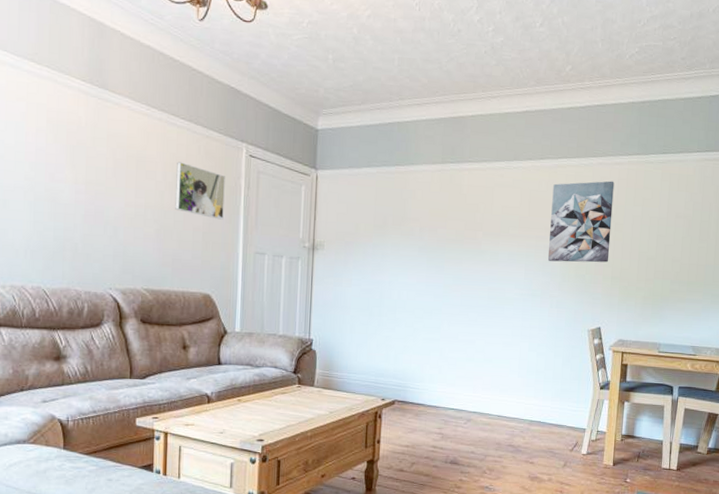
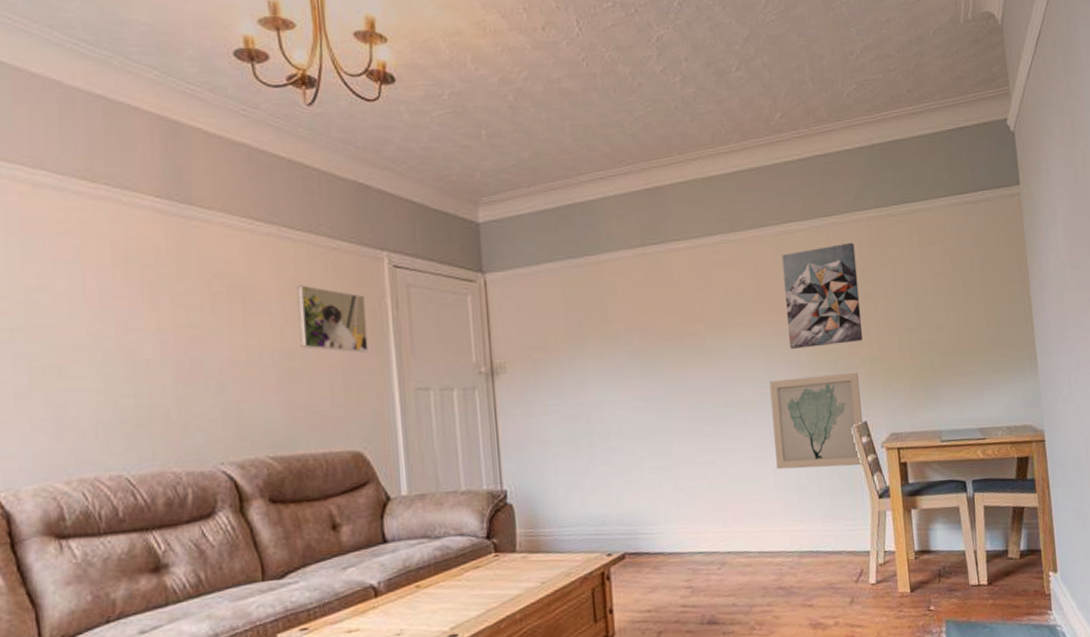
wall art: none [522,284,601,362] -> present [769,372,864,470]

